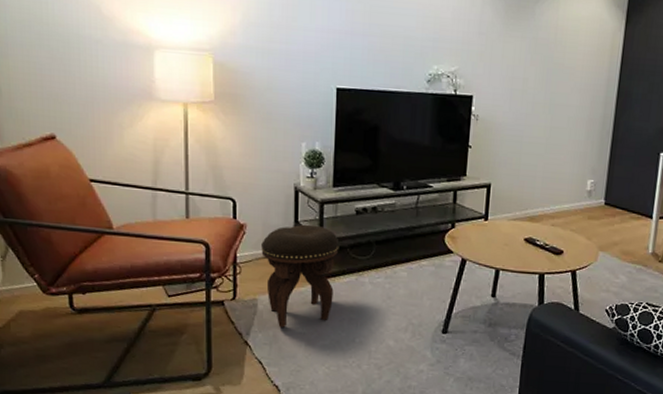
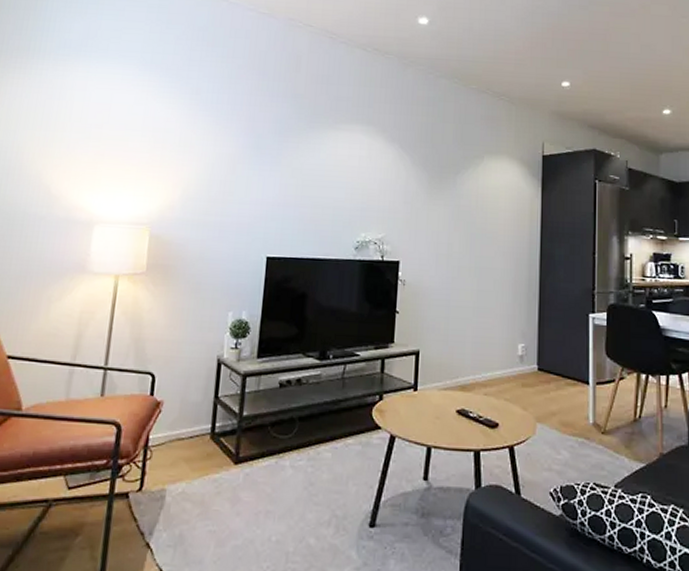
footstool: present [261,224,340,328] -> none [176,400,260,524]

